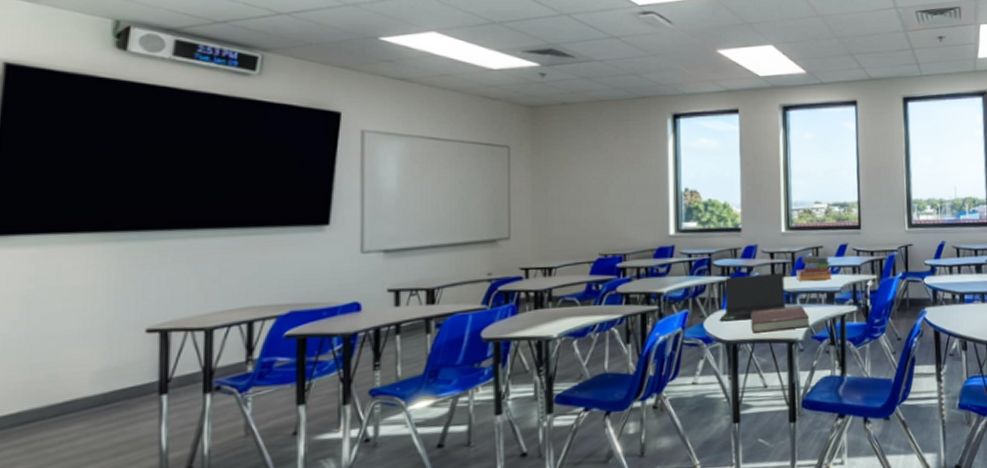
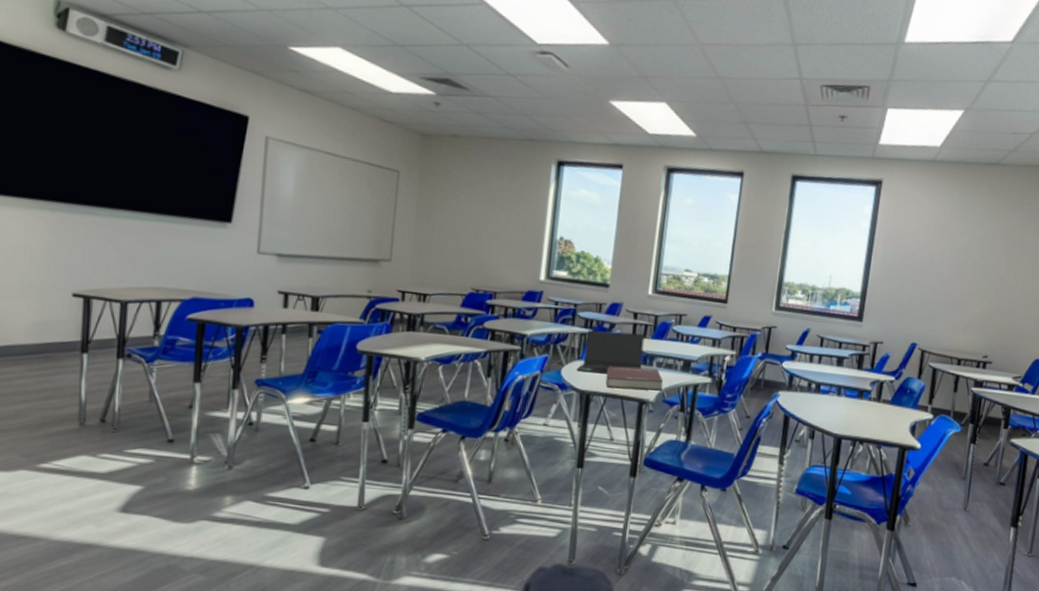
books: present [795,256,832,281] -> none [655,322,693,348]

